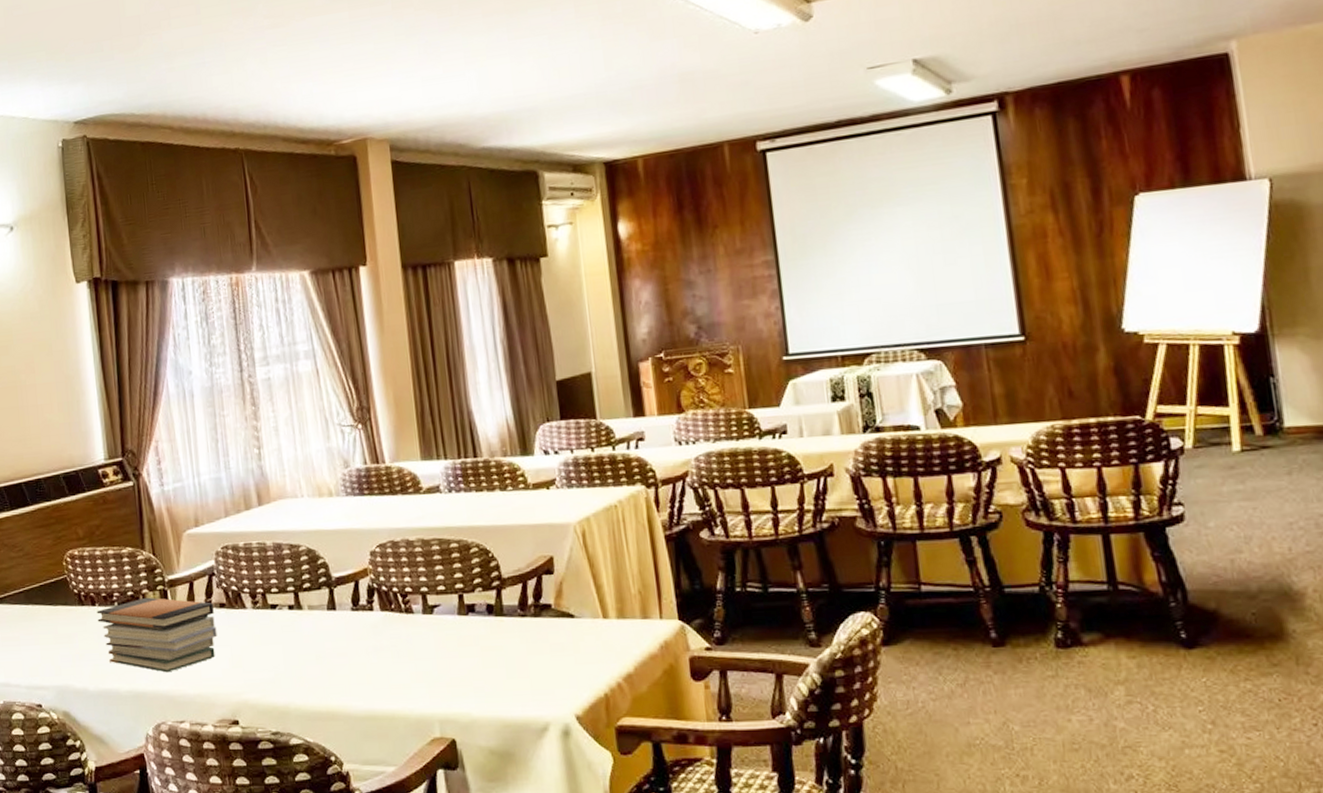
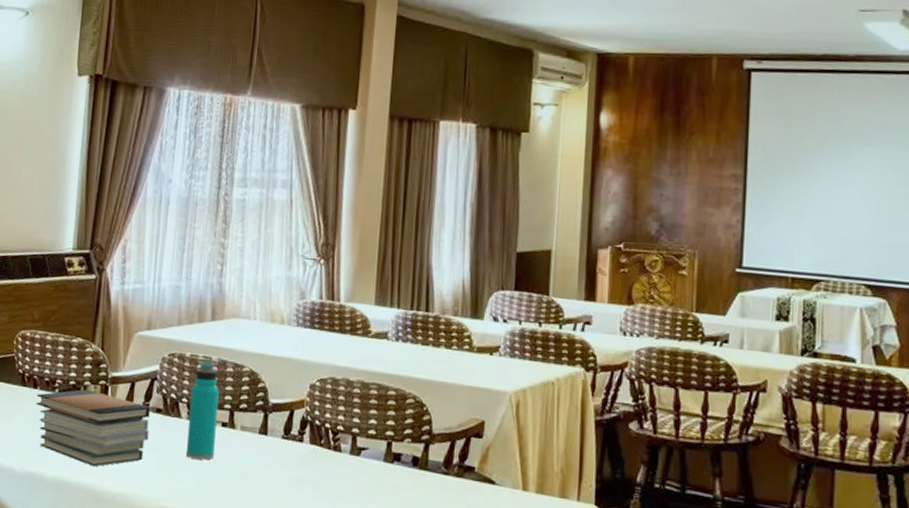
water bottle: none [251,547,287,647] -> present [185,361,219,460]

